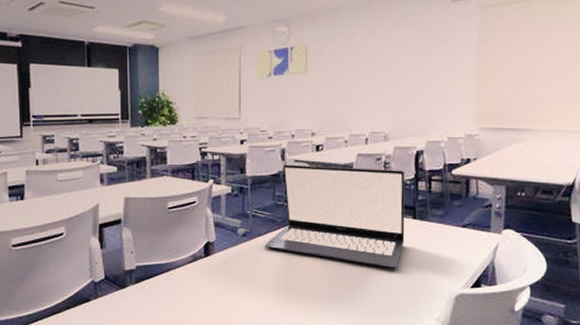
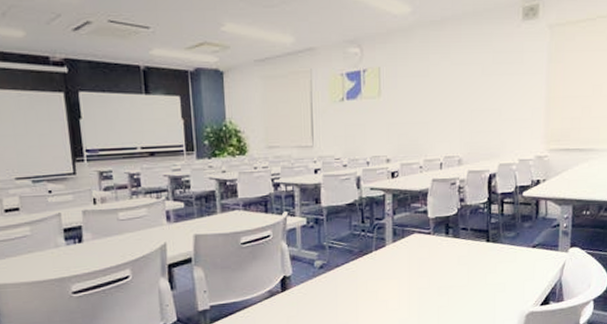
laptop: present [264,164,405,269] -> none [342,192,479,292]

